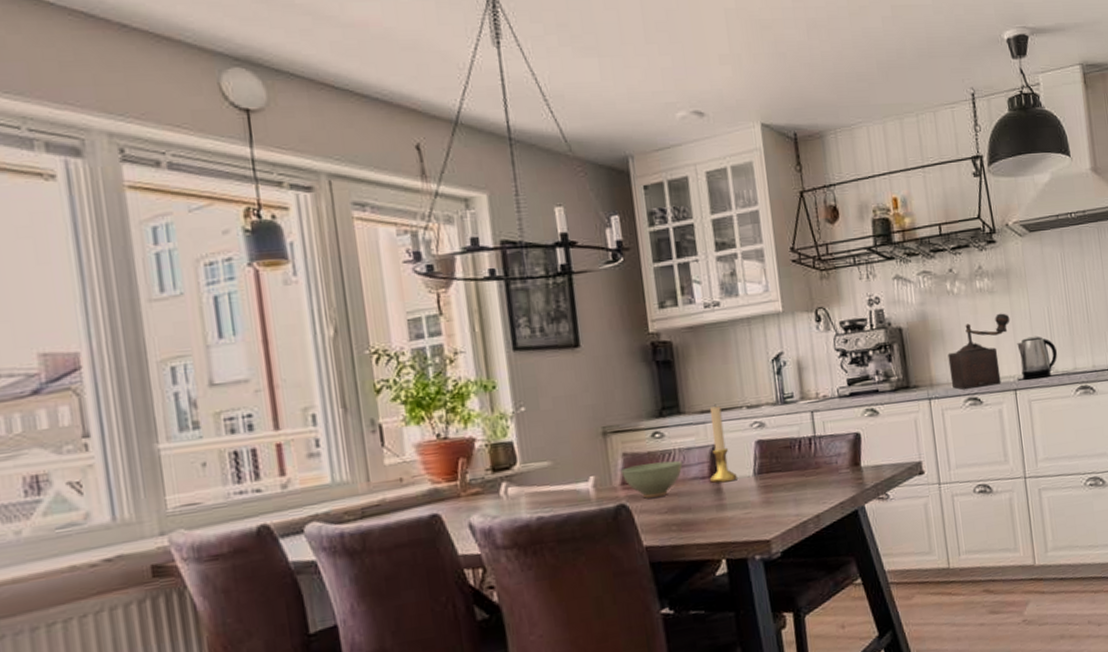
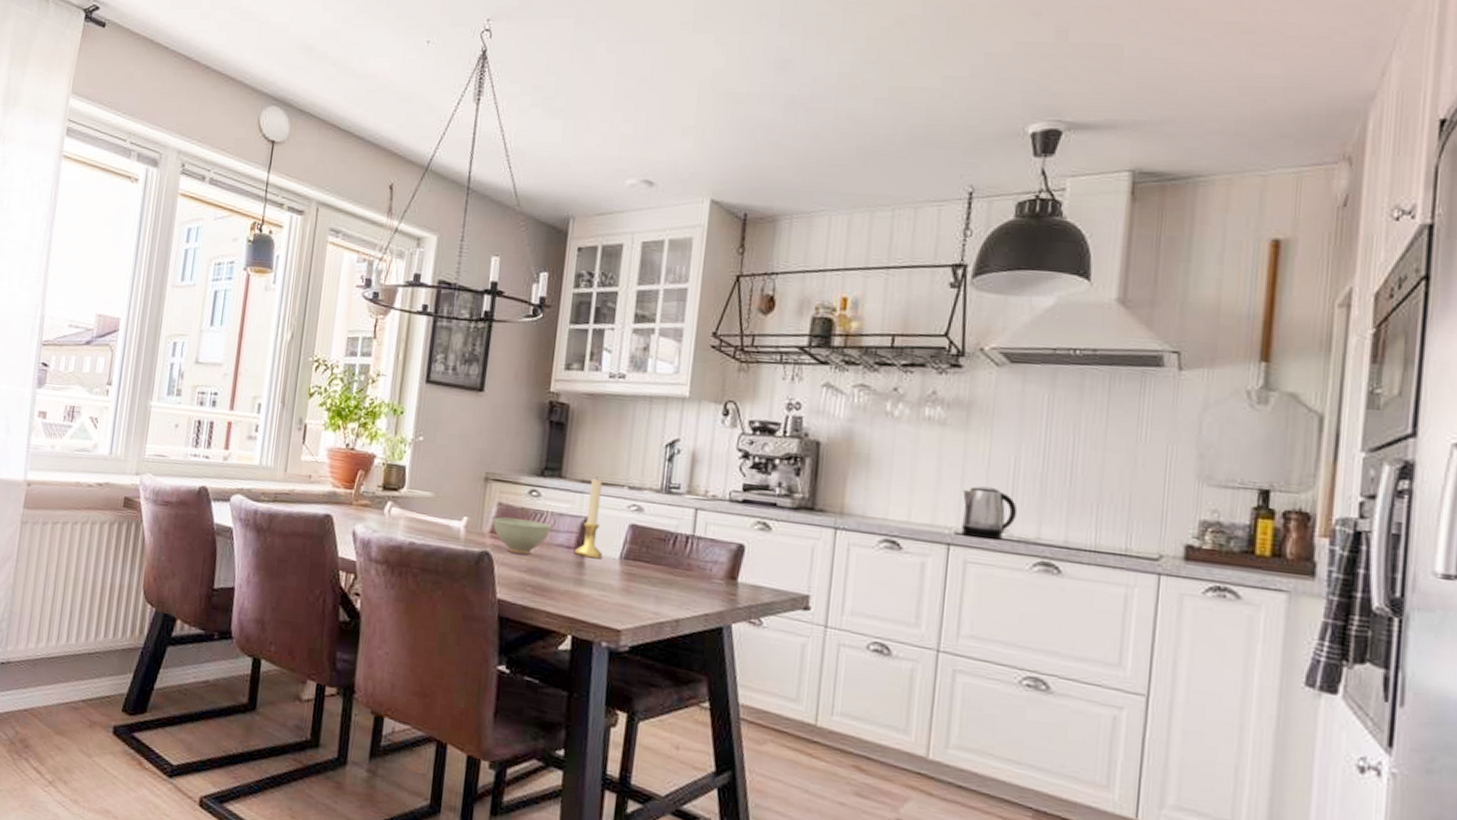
coffee grinder: present [948,313,1010,391] -> none [866,450,961,533]

